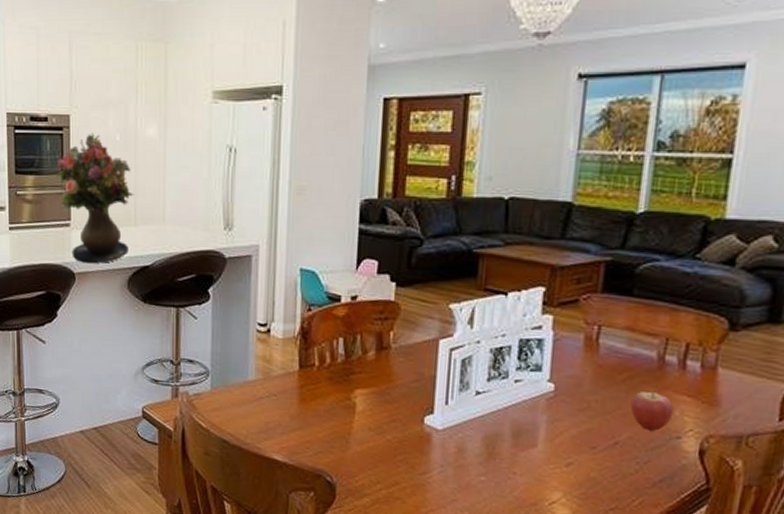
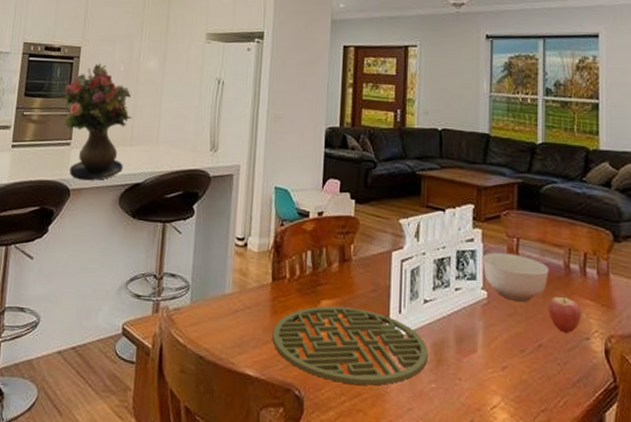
placemat: none [300,395,478,476] -> present [272,306,428,386]
bowl: none [551,341,638,396] -> present [482,252,549,302]

